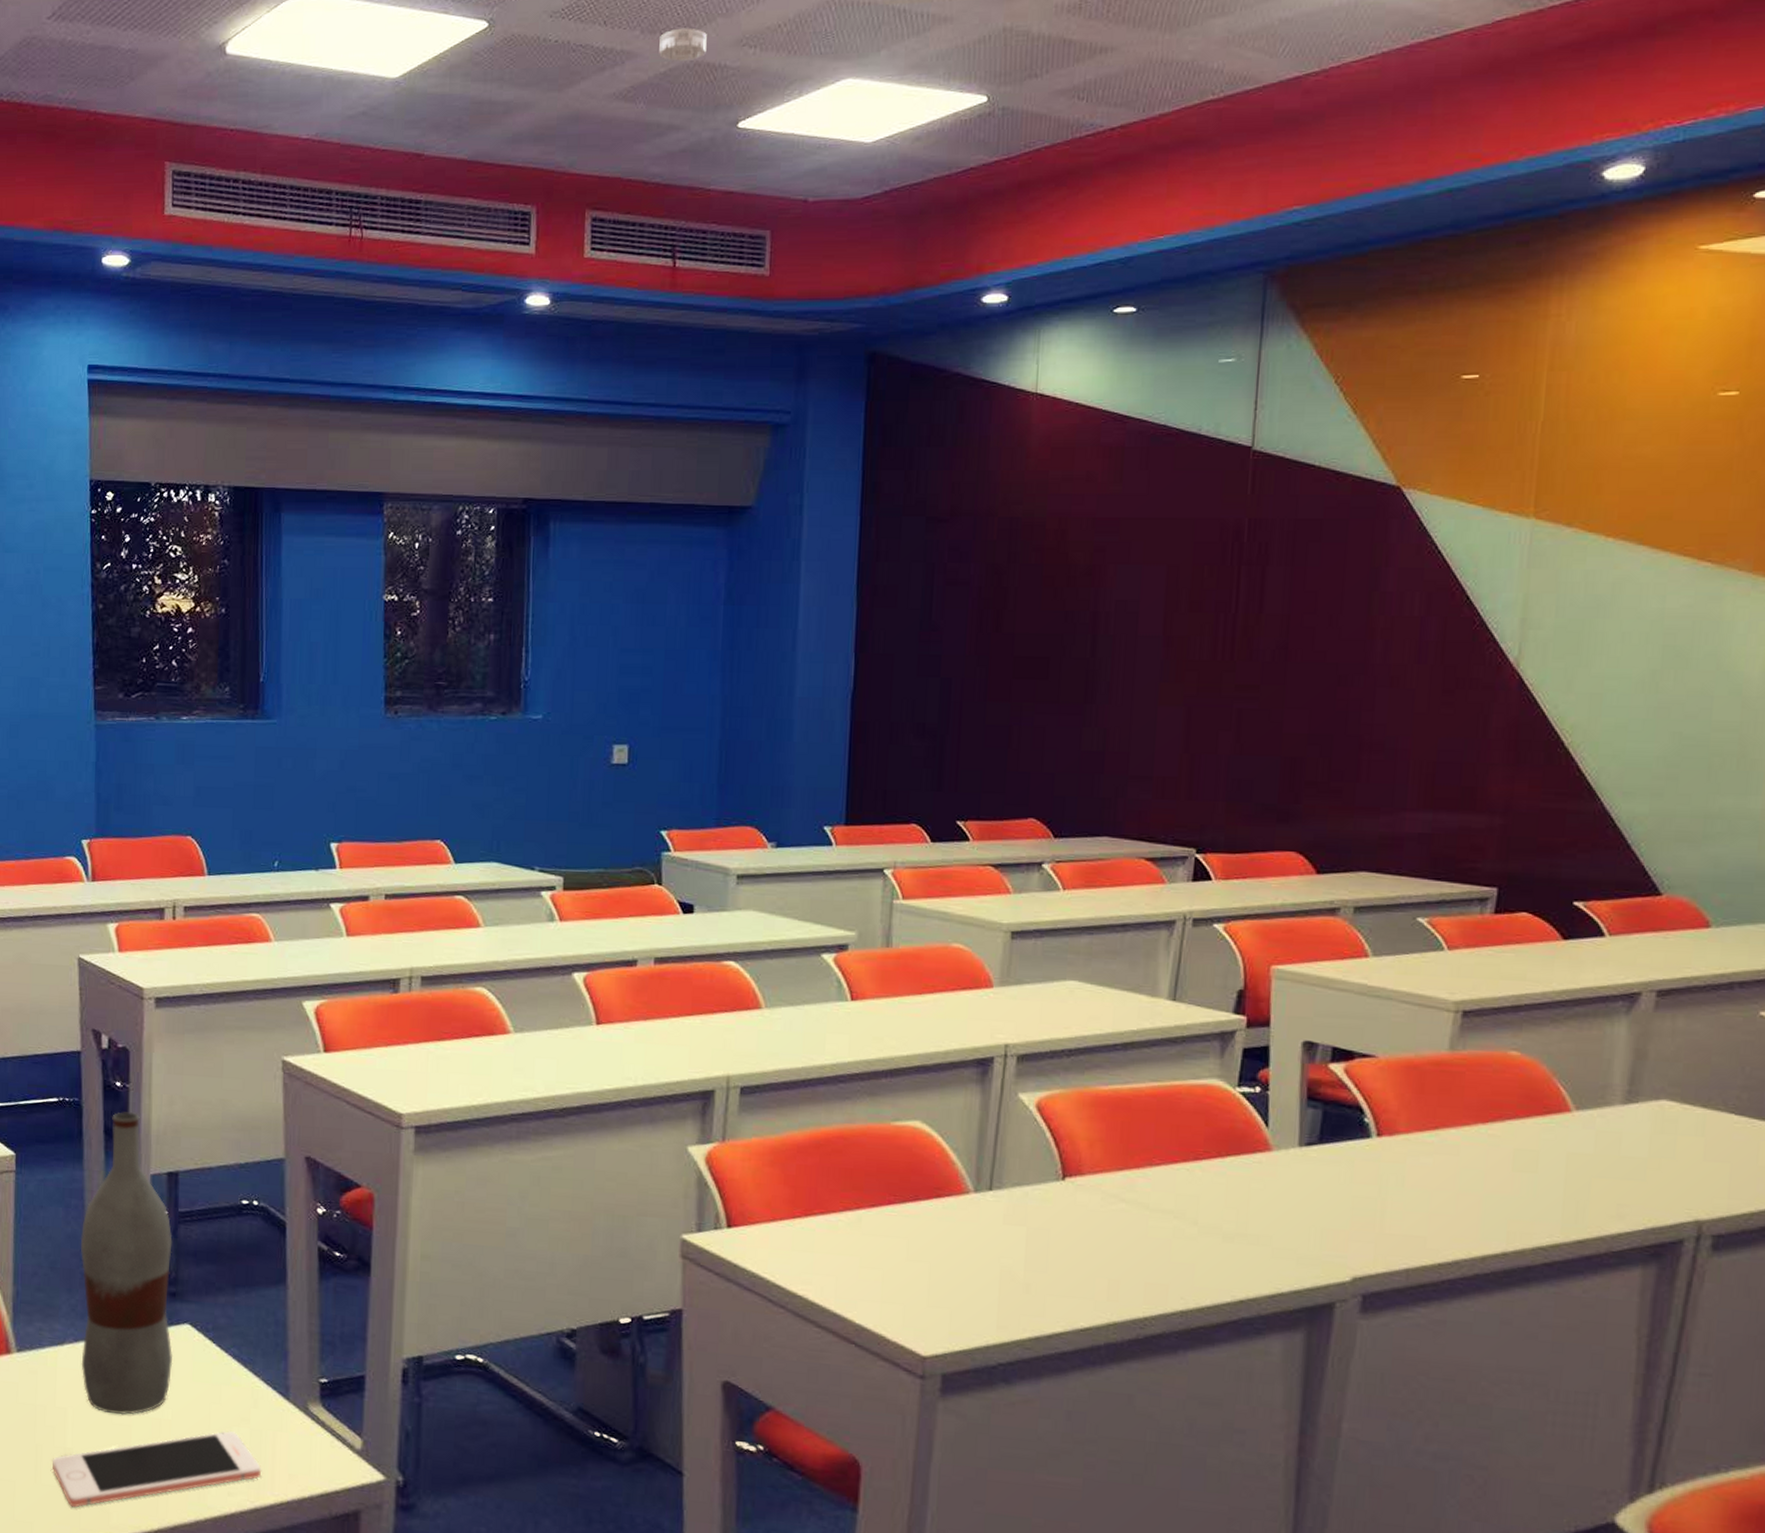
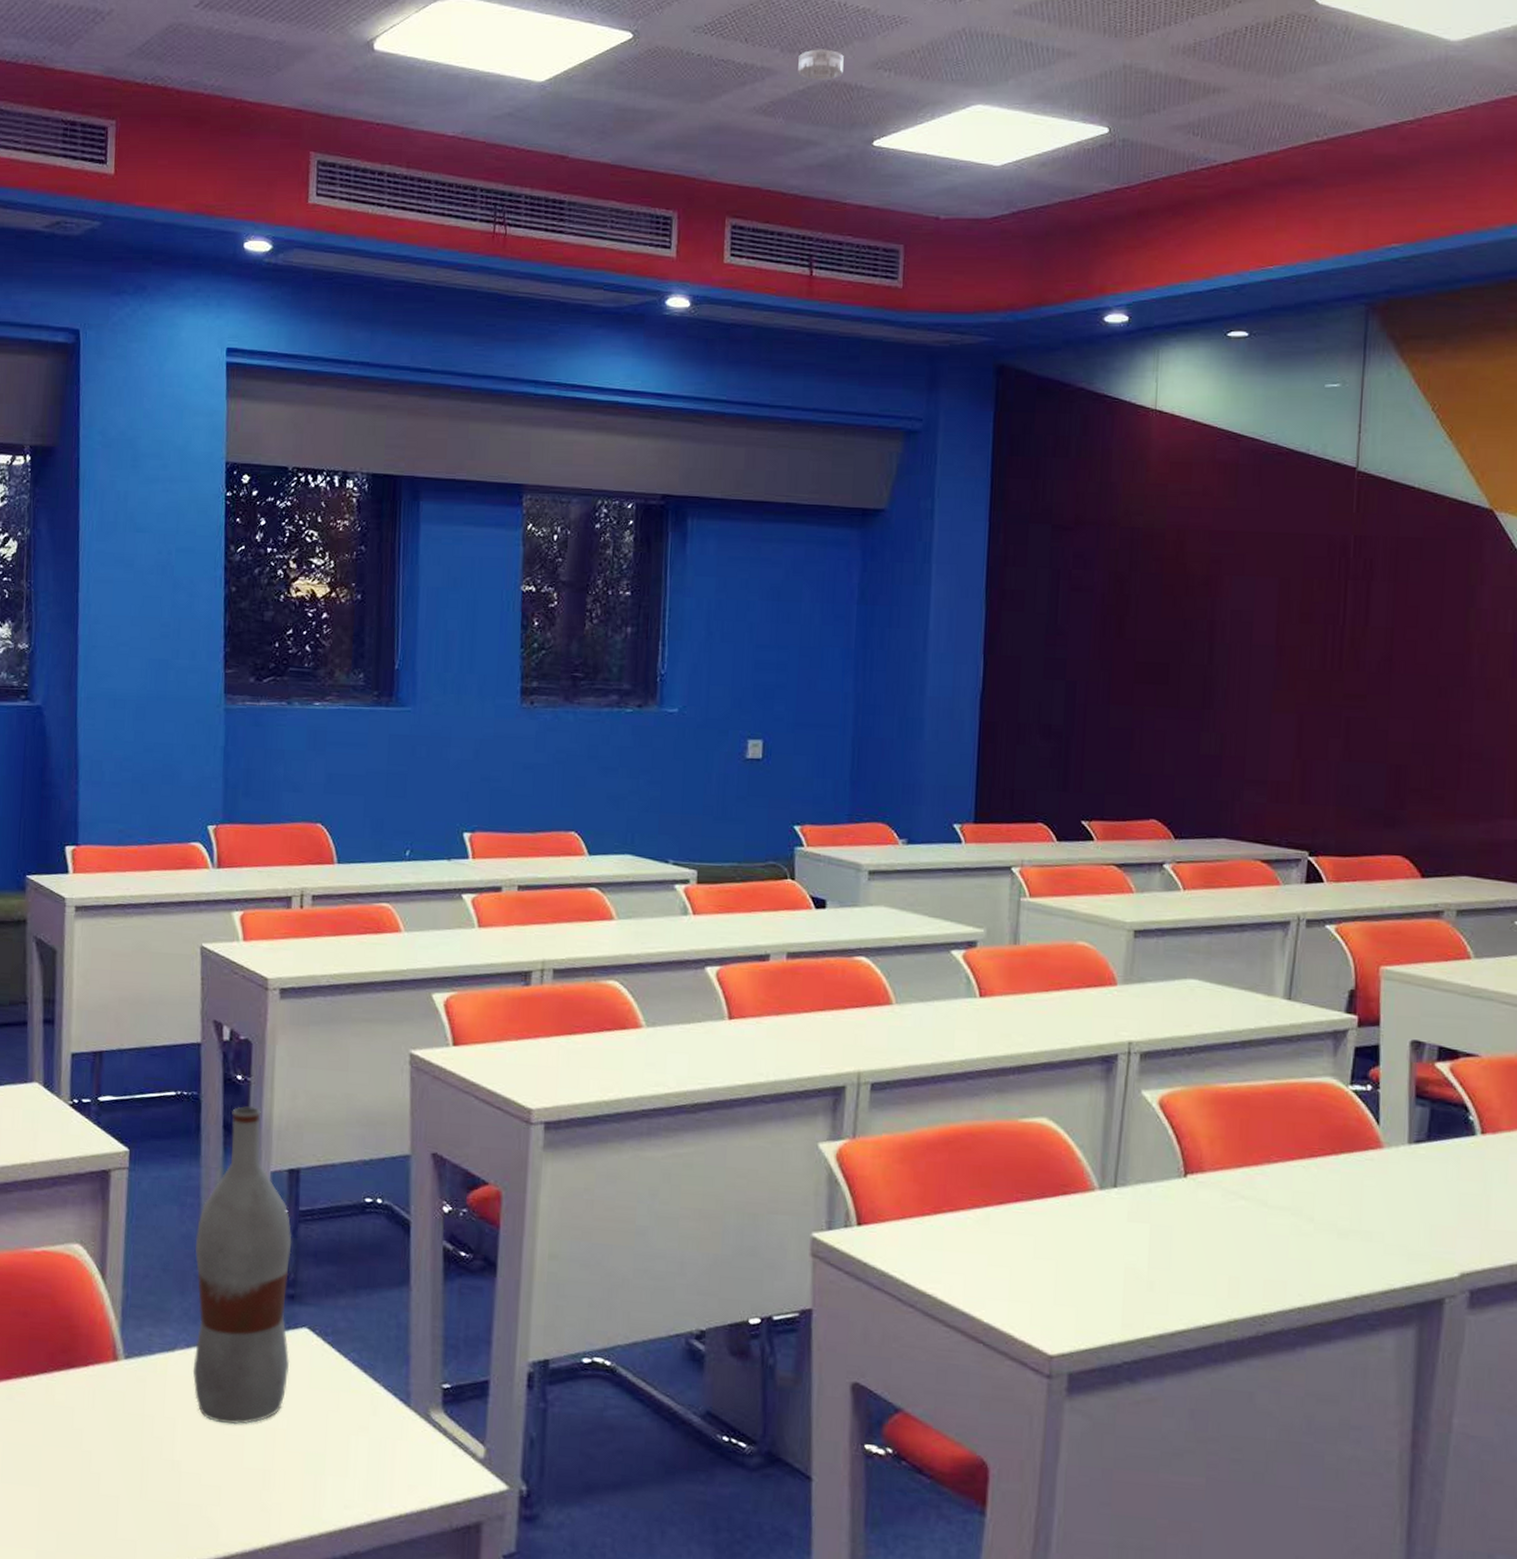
cell phone: present [53,1431,262,1508] -> none [159,1440,381,1524]

